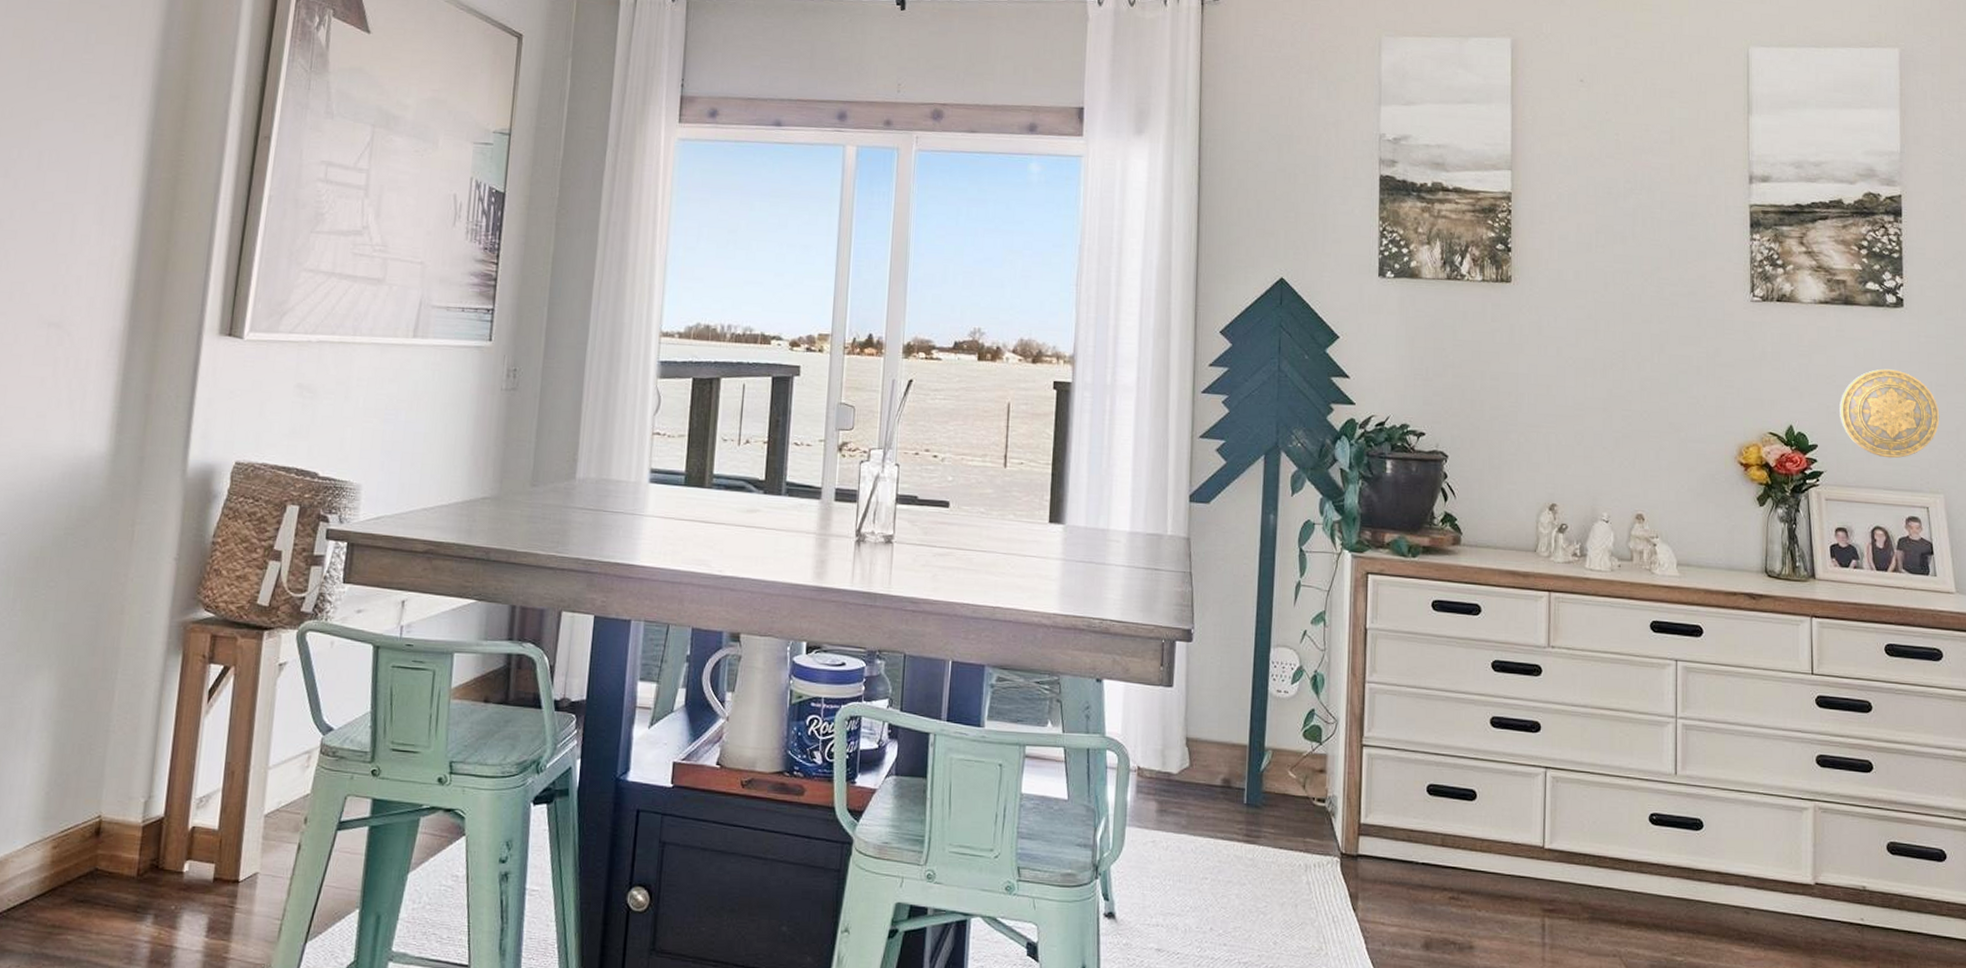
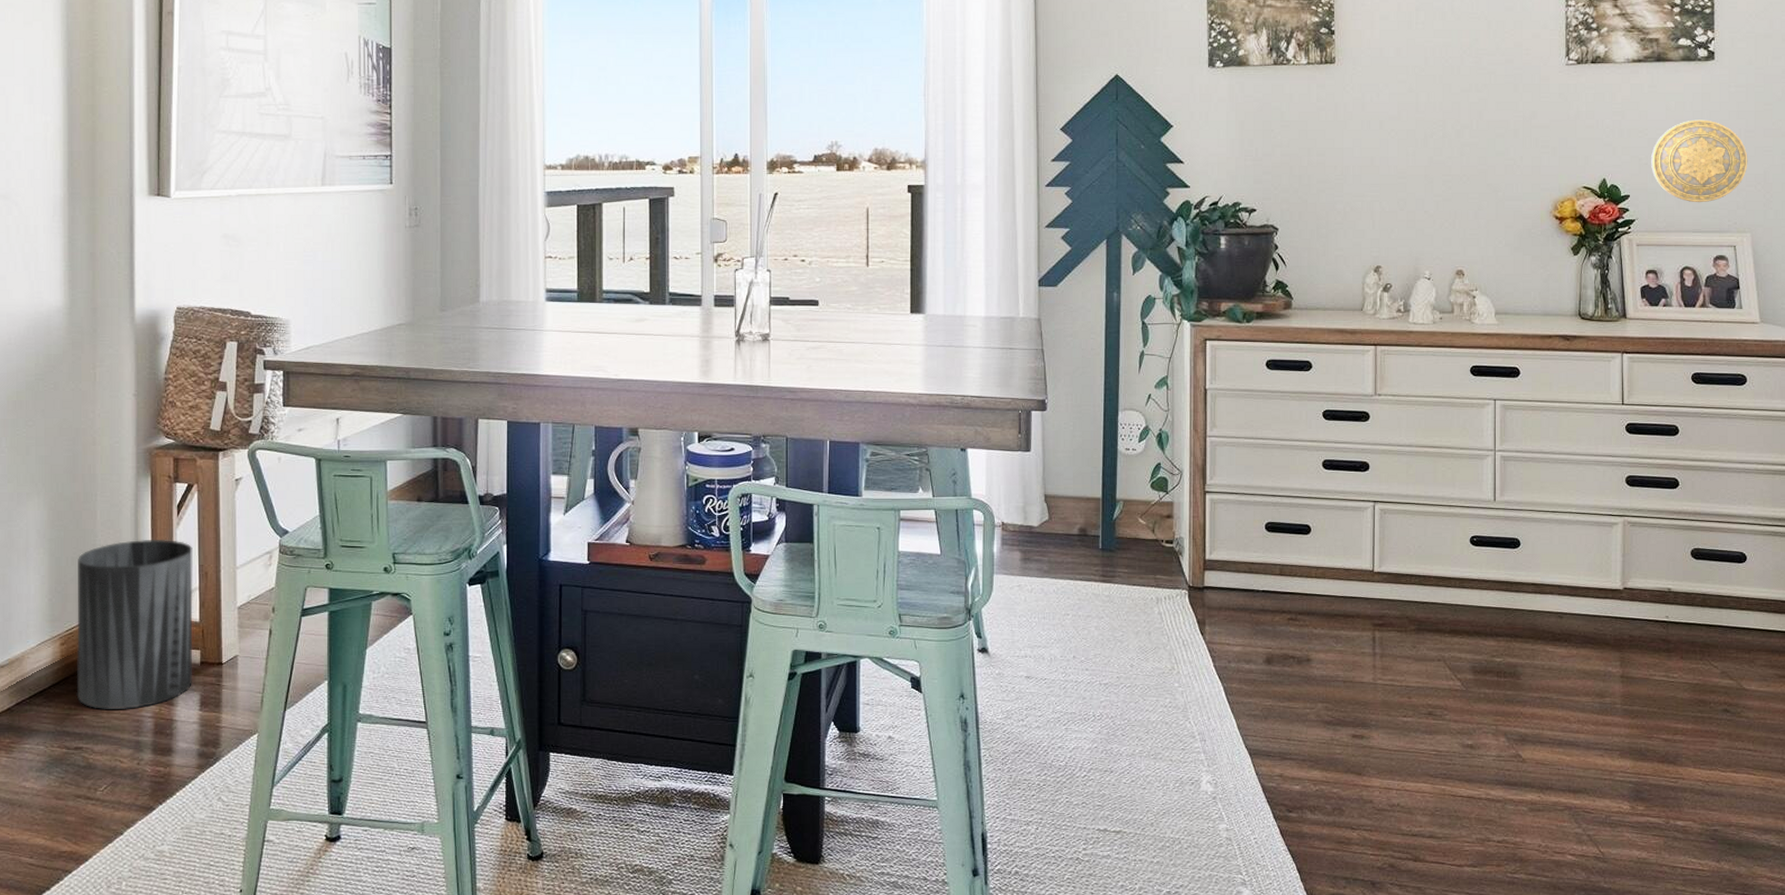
trash can: none [63,728,221,931] -> present [76,539,193,709]

